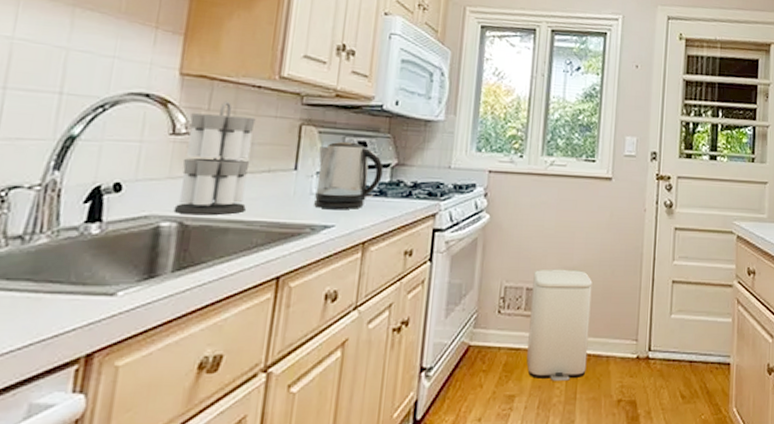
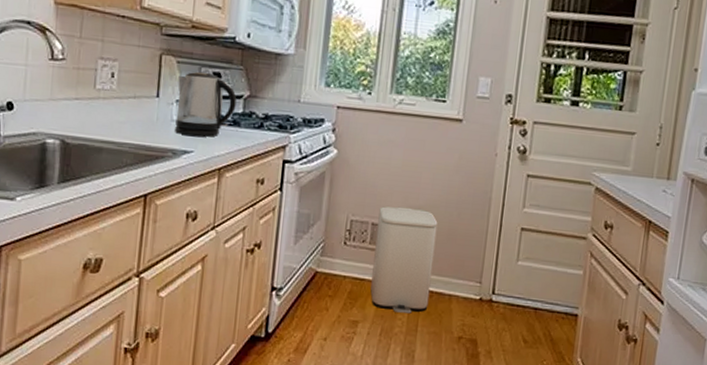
spice rack: present [173,101,256,216] -> none [56,29,121,136]

